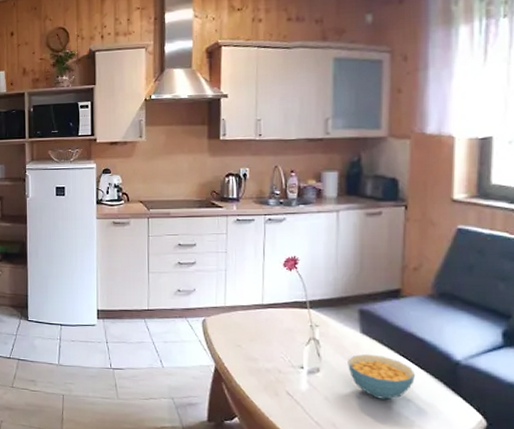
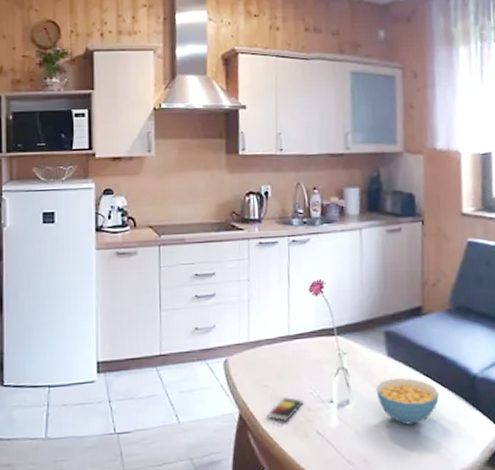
smartphone: none [240,357,275,380] -> present [267,396,304,422]

